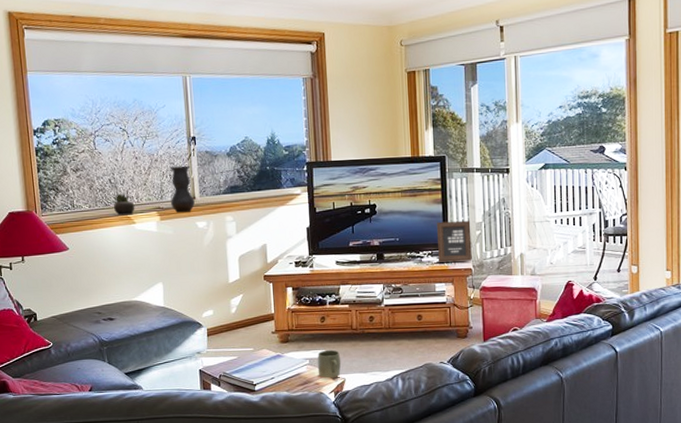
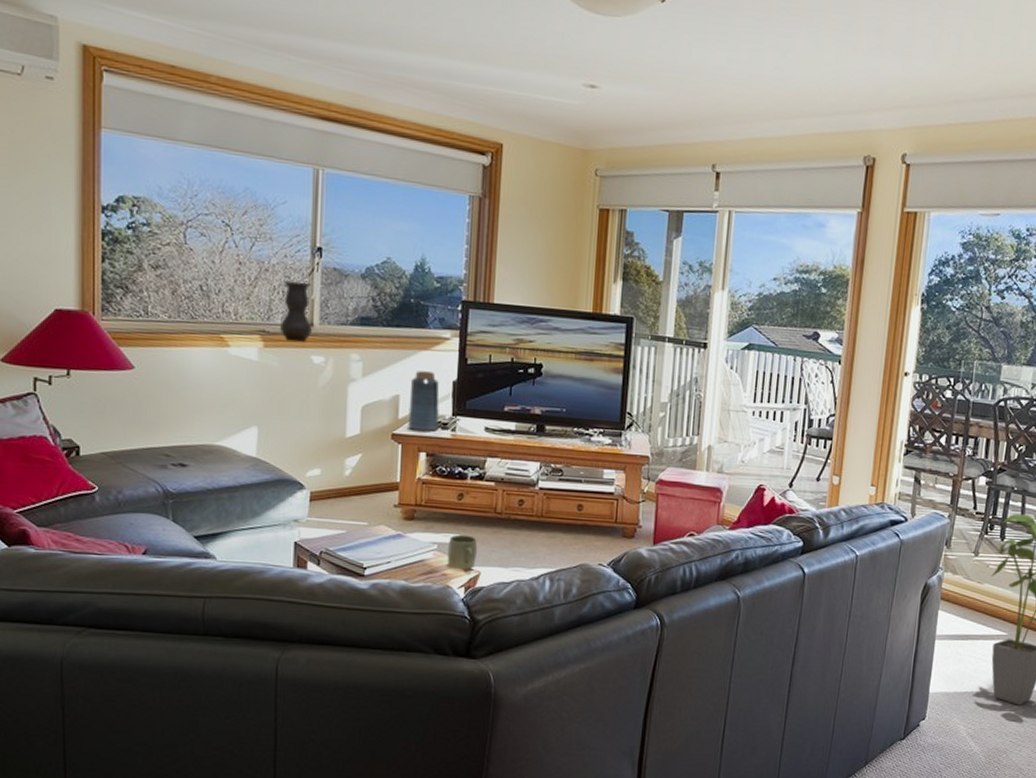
succulent plant: present [113,193,135,216] -> none [203,305,232,336]
vase: none [274,222,300,270] -> present [408,371,440,431]
picture frame: present [437,220,472,263] -> none [611,395,654,448]

